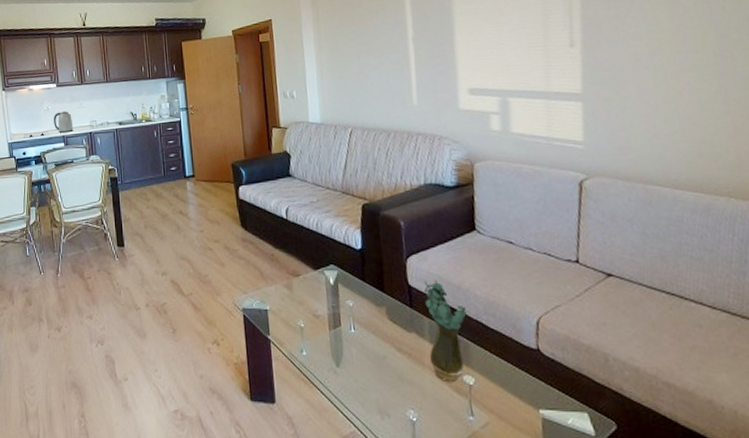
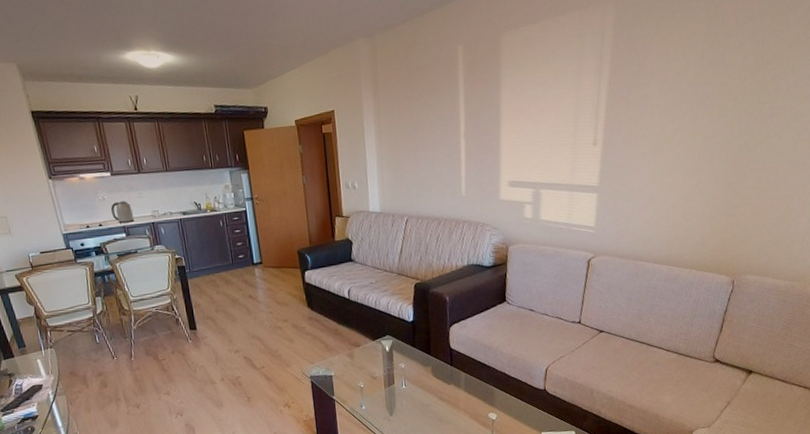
vase: present [424,279,467,383] -> none [462,342,494,420]

